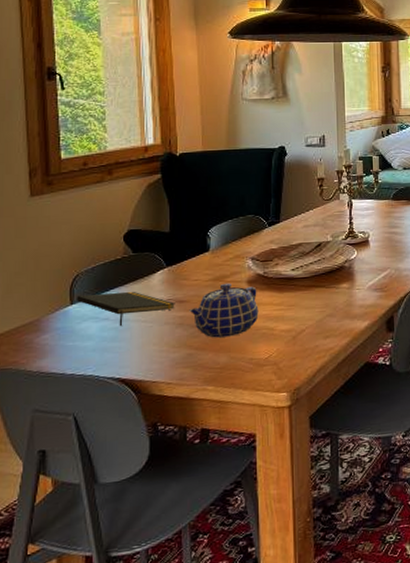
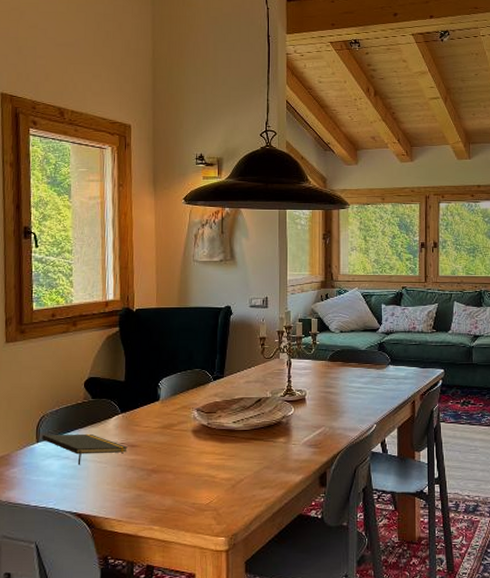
teapot: present [189,282,259,338] -> none [140,431,202,482]

